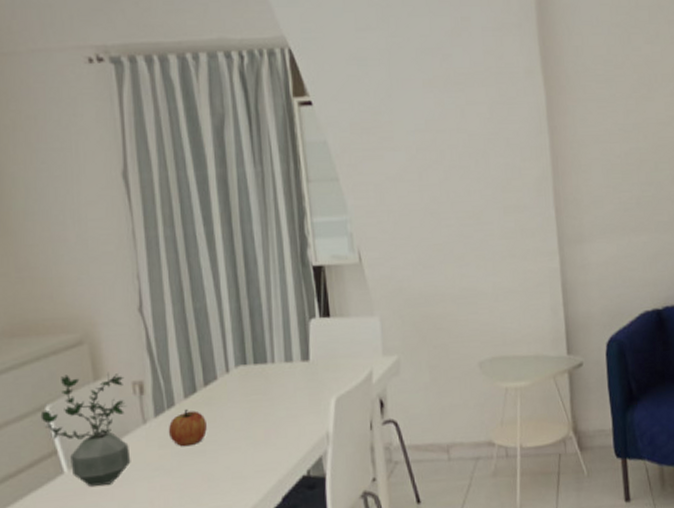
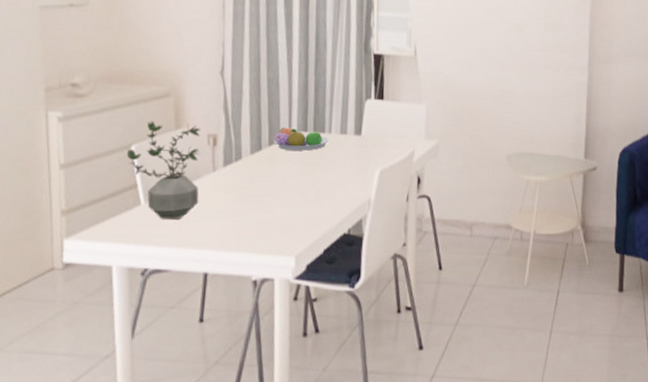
apple: present [168,408,207,447] -> none [233,163,267,196]
fruit bowl: none [209,362,274,389] -> present [273,127,330,151]

